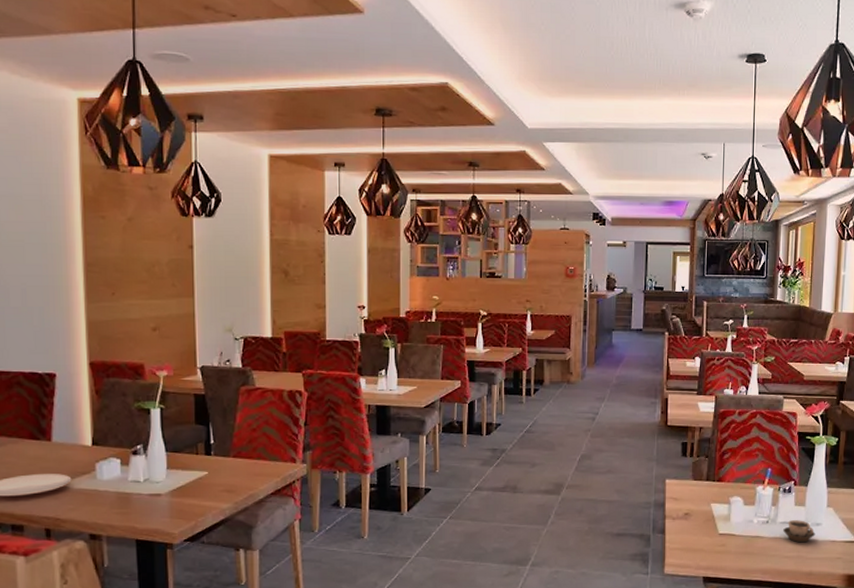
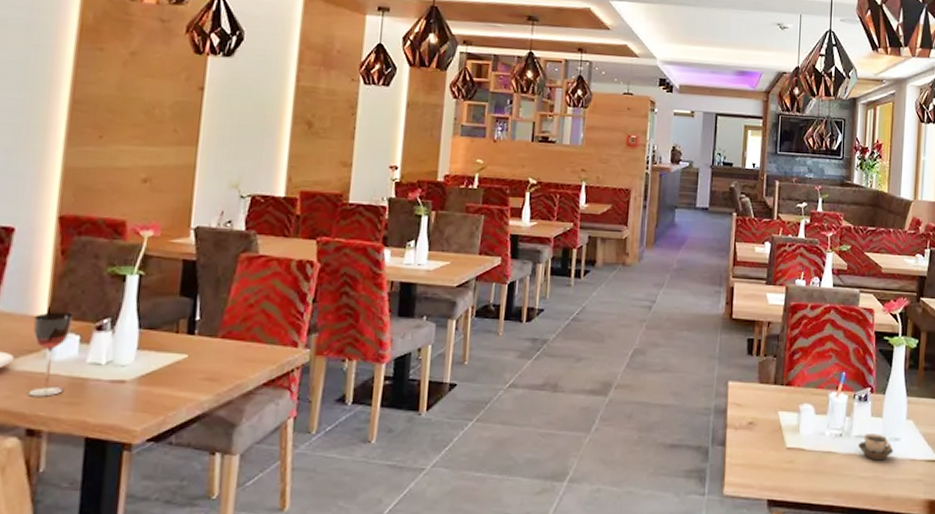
wineglass: none [83,441,114,509] -> present [28,312,74,397]

